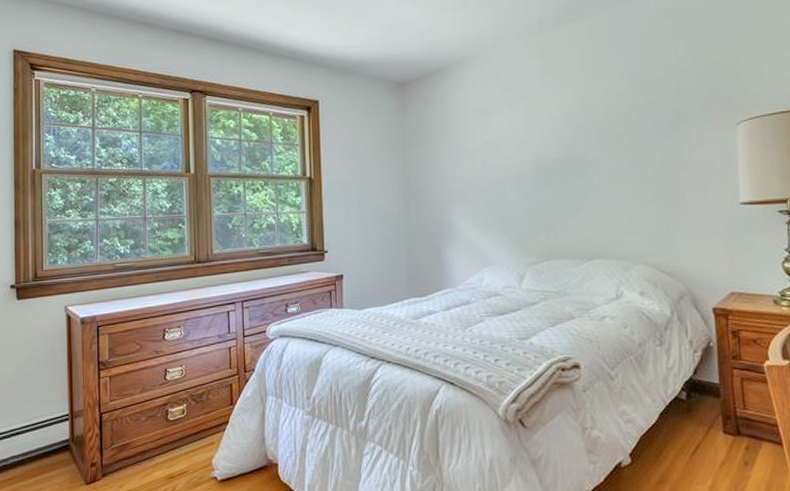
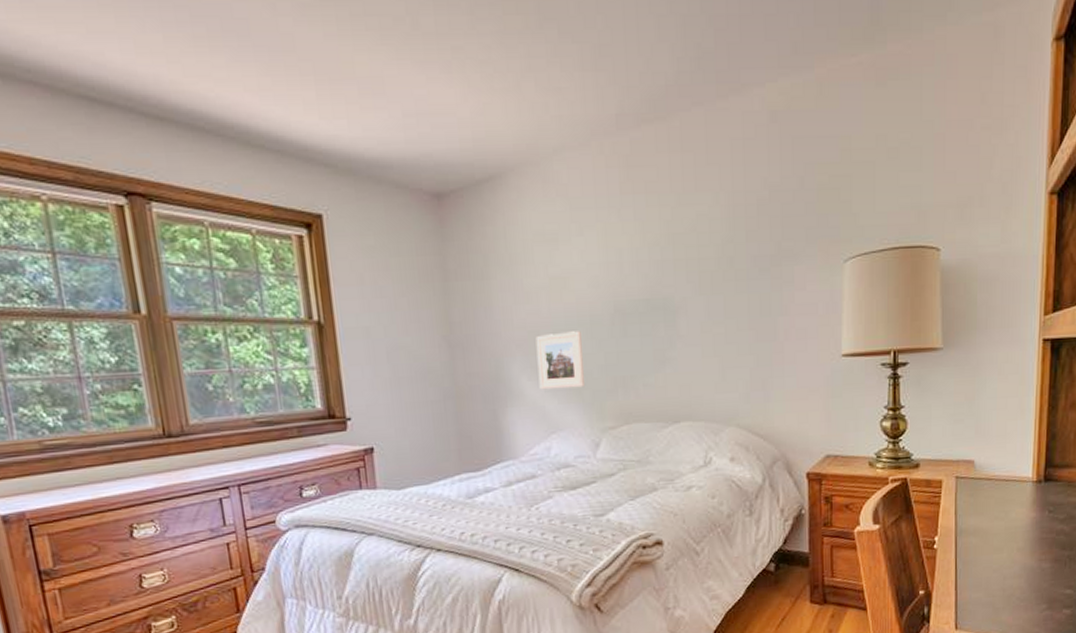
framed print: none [472,183,512,231] -> present [535,331,584,390]

